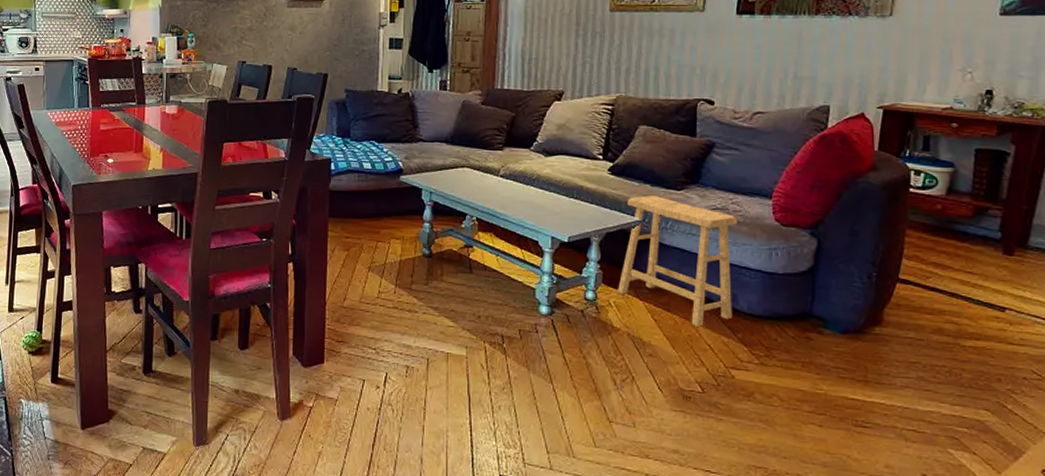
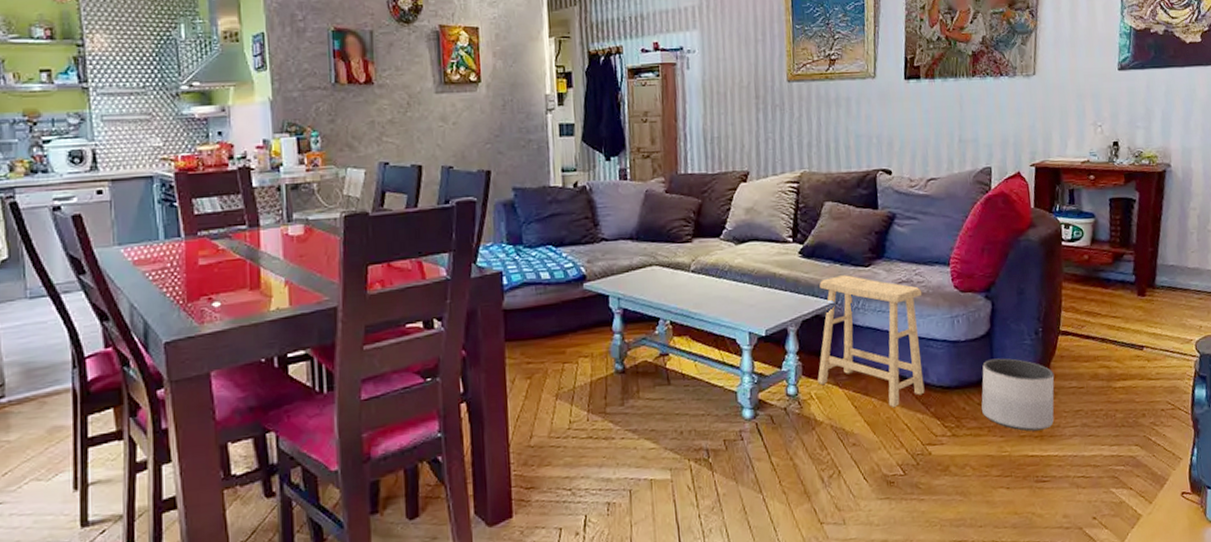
planter: none [796,296,888,375] -> present [981,358,1055,432]

